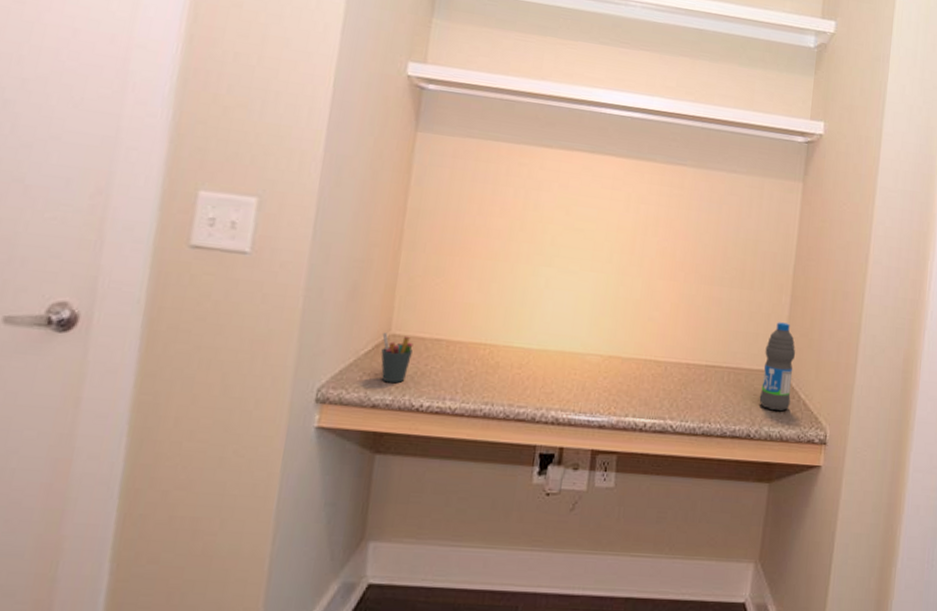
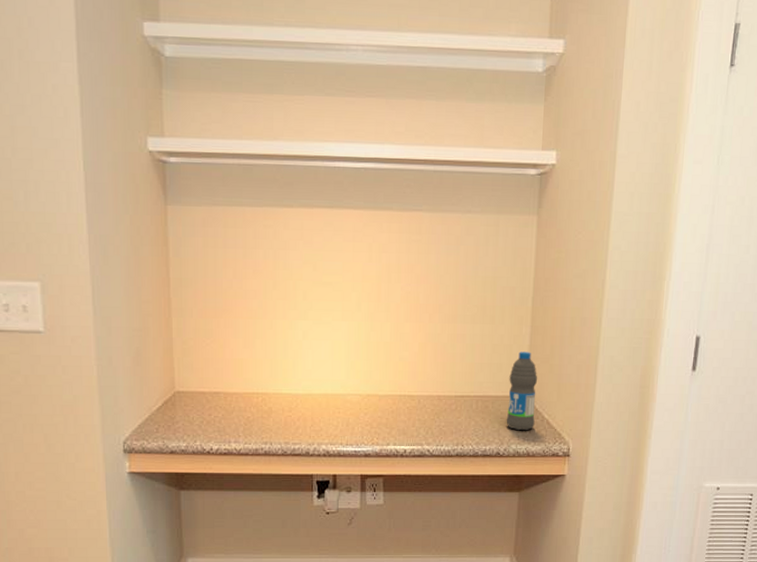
pen holder: present [381,332,414,384] -> none [169,390,196,432]

